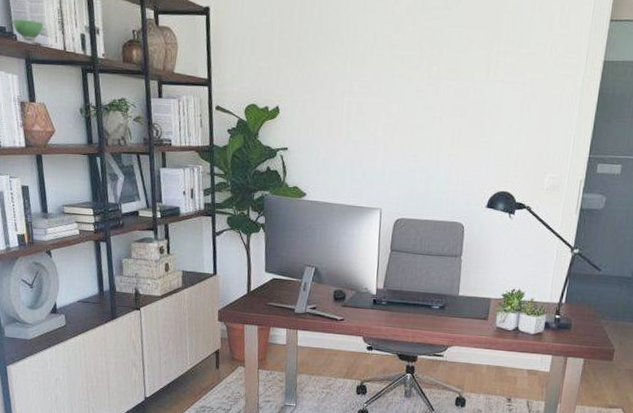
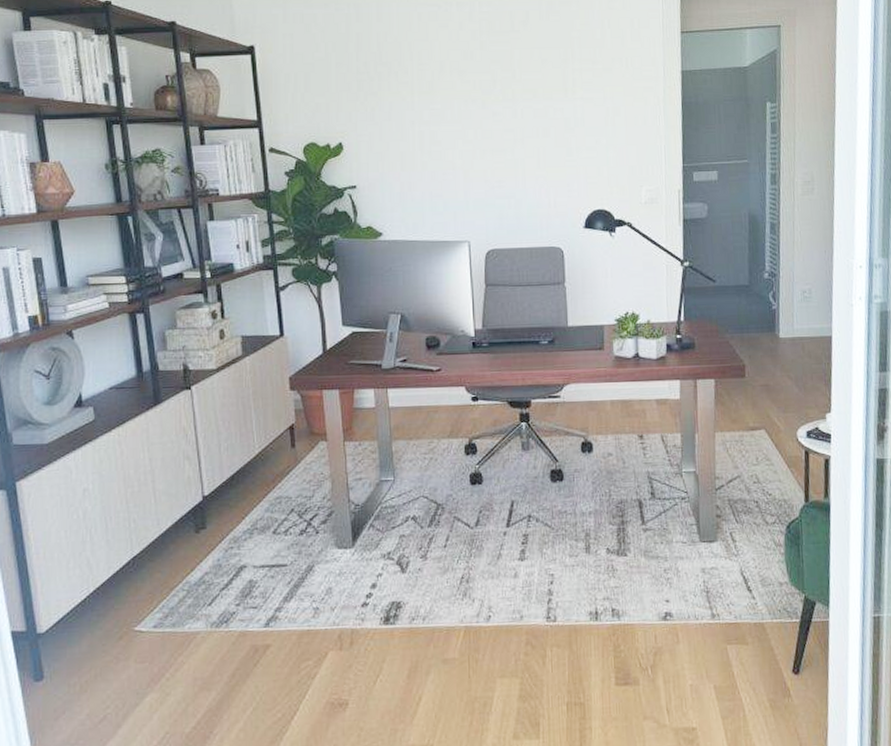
bowl: present [11,19,43,41] -> none [17,72,57,95]

